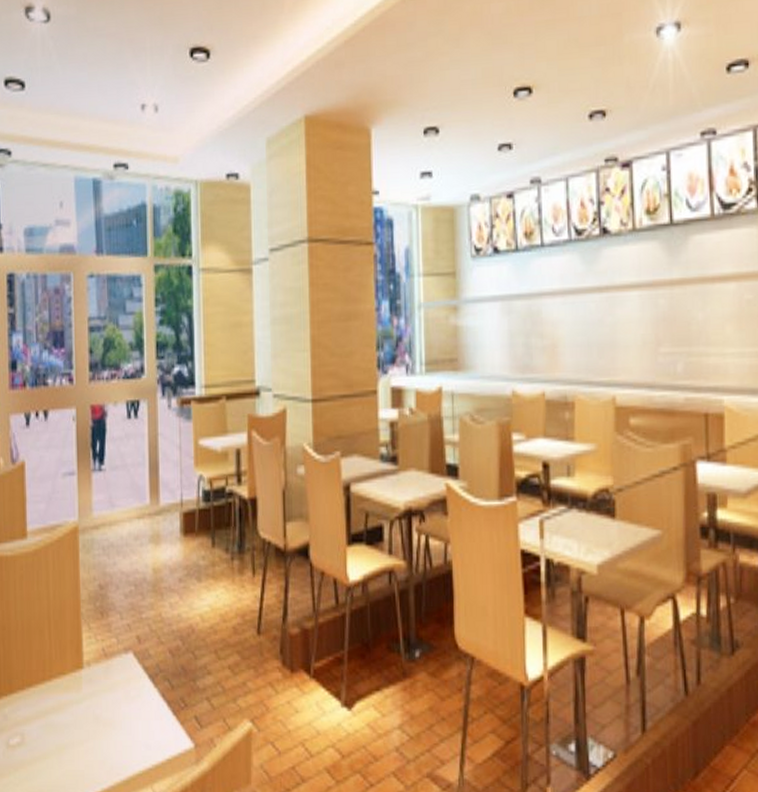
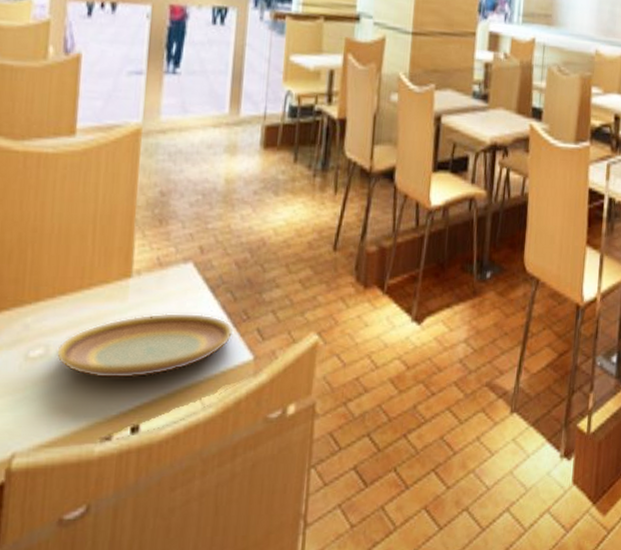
plate: none [29,701,174,766] -> present [55,312,234,379]

